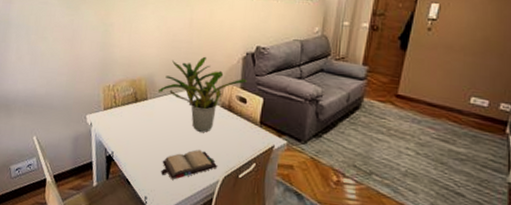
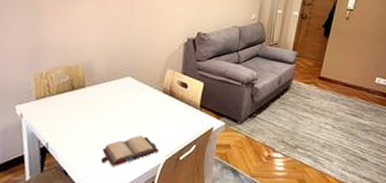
potted plant: present [157,56,247,132] -> none [96,42,188,118]

